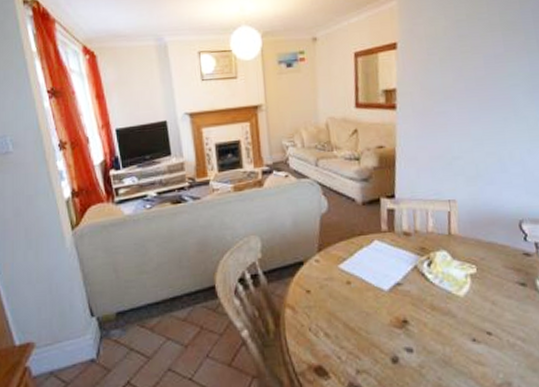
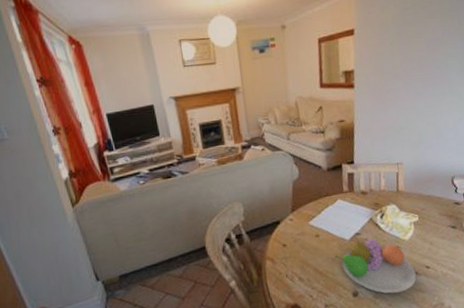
fruit bowl: none [370,289,475,364] -> present [335,238,417,294]

